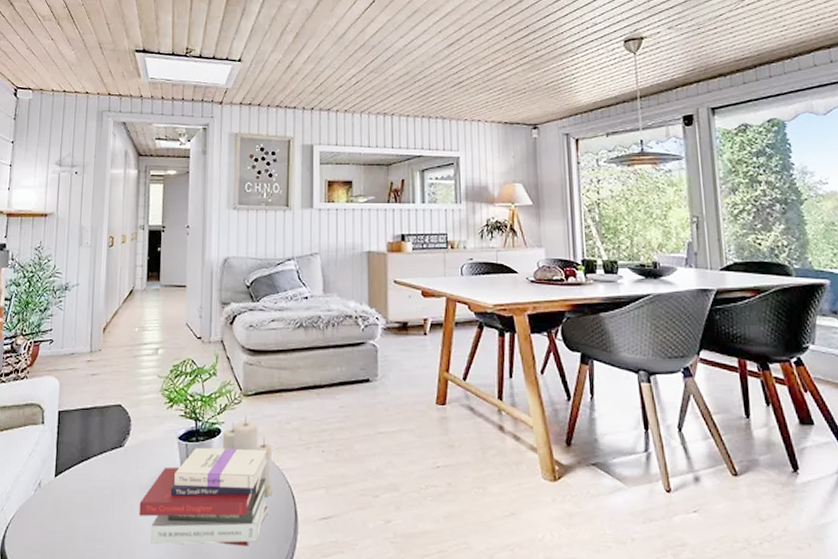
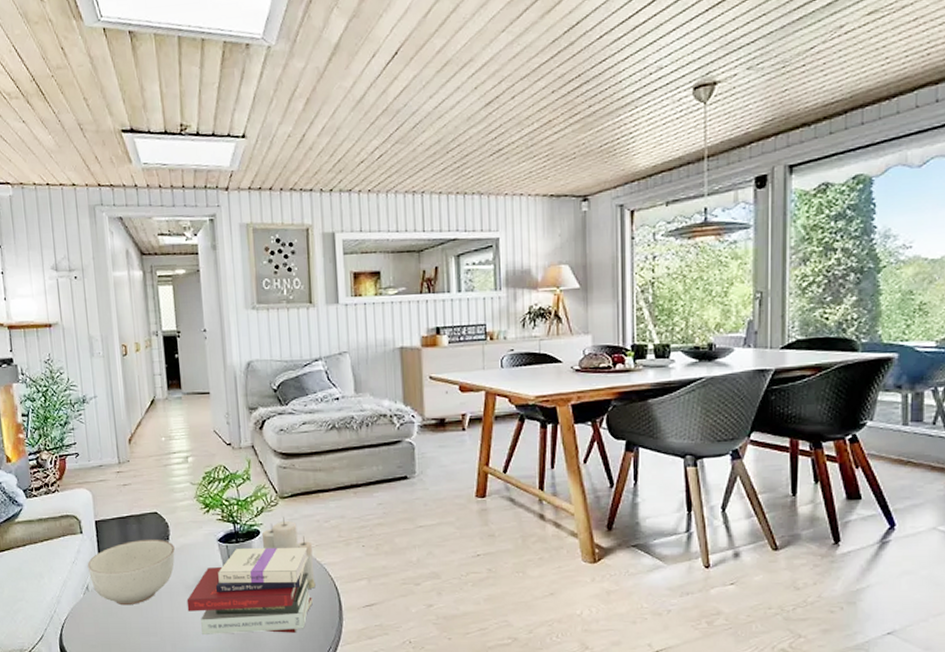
bowl: none [43,433,134,506] -> present [87,539,175,606]

